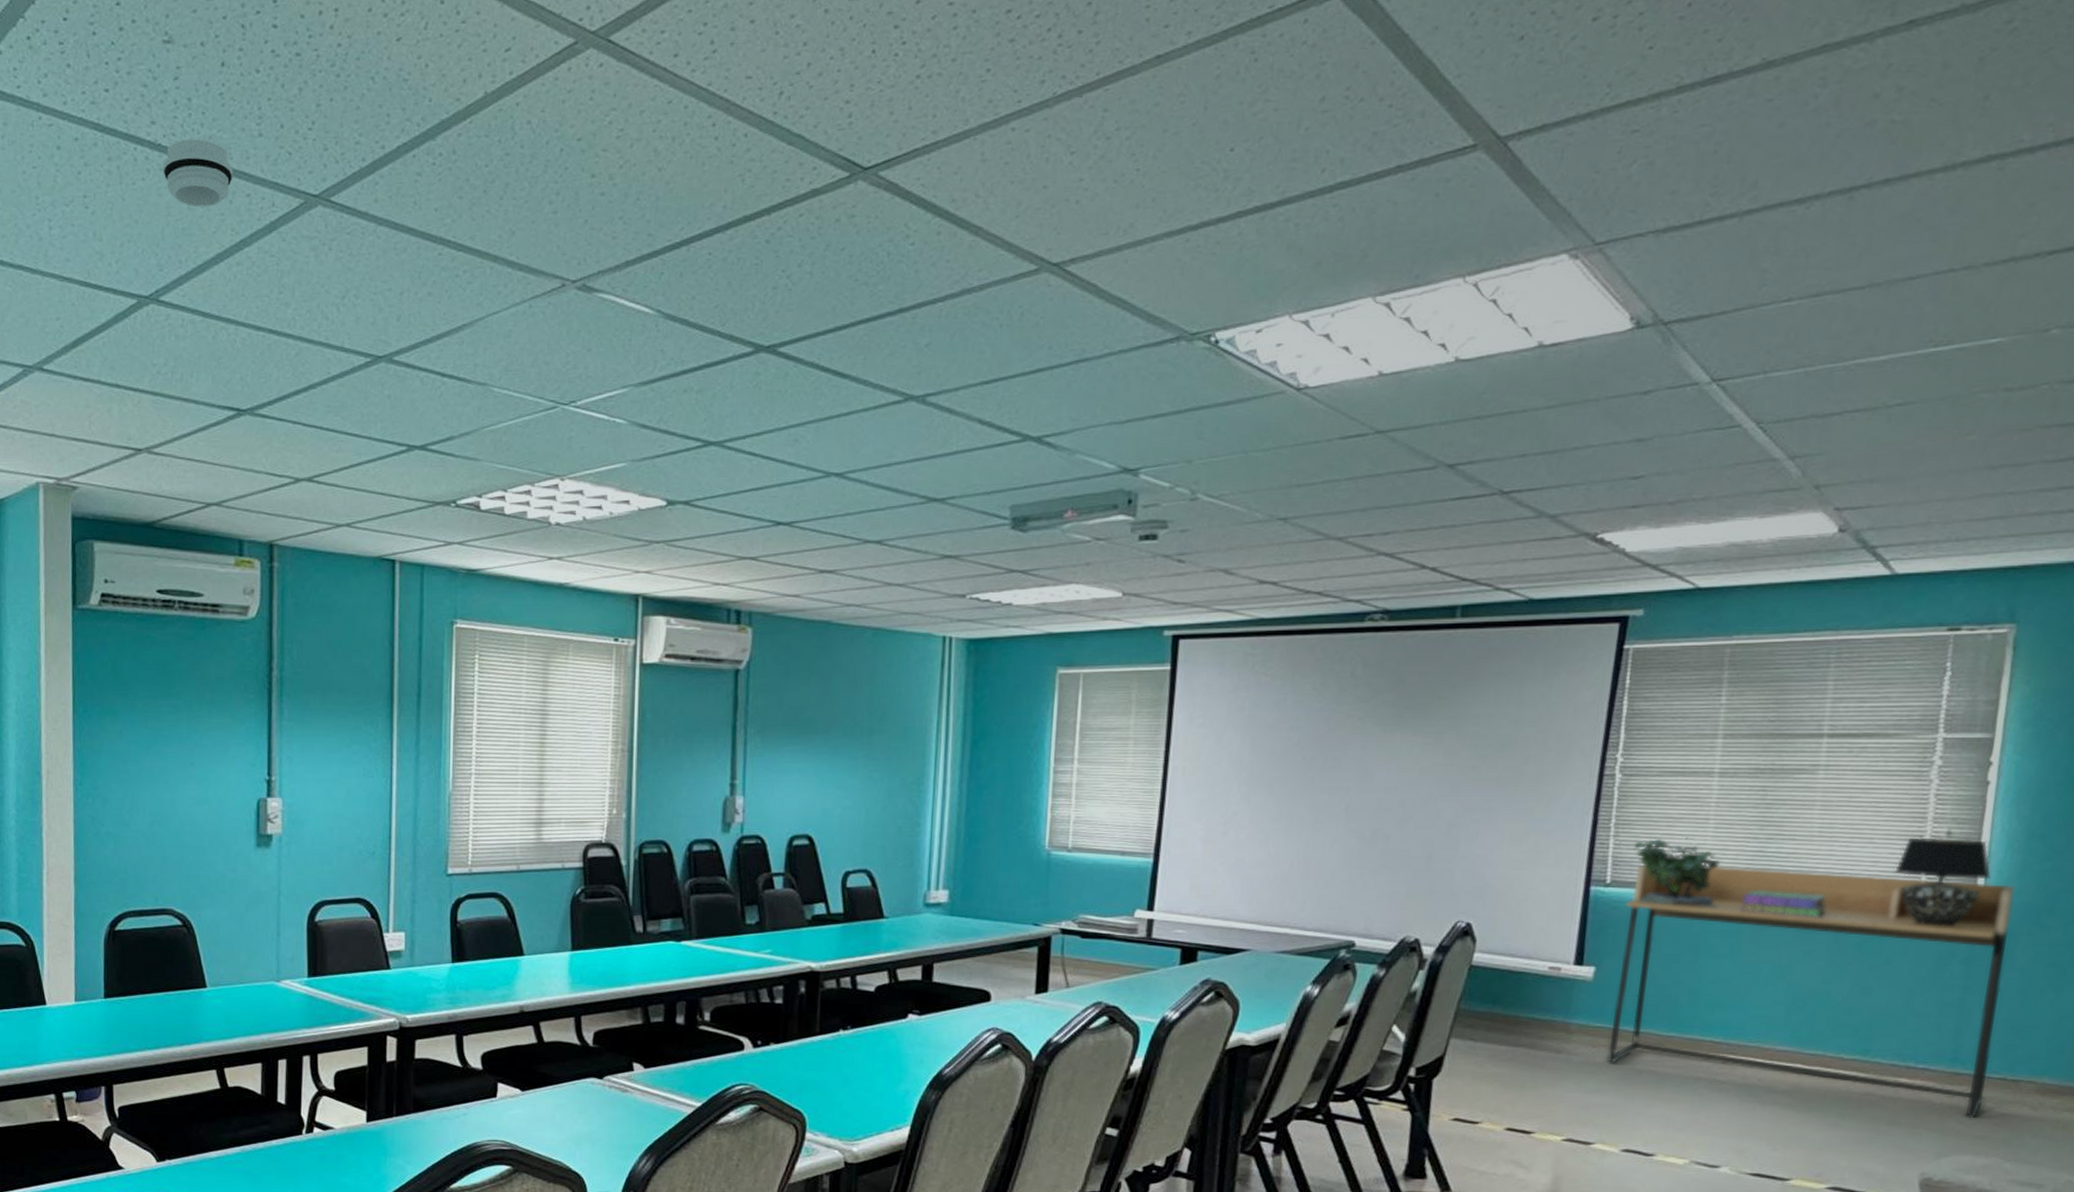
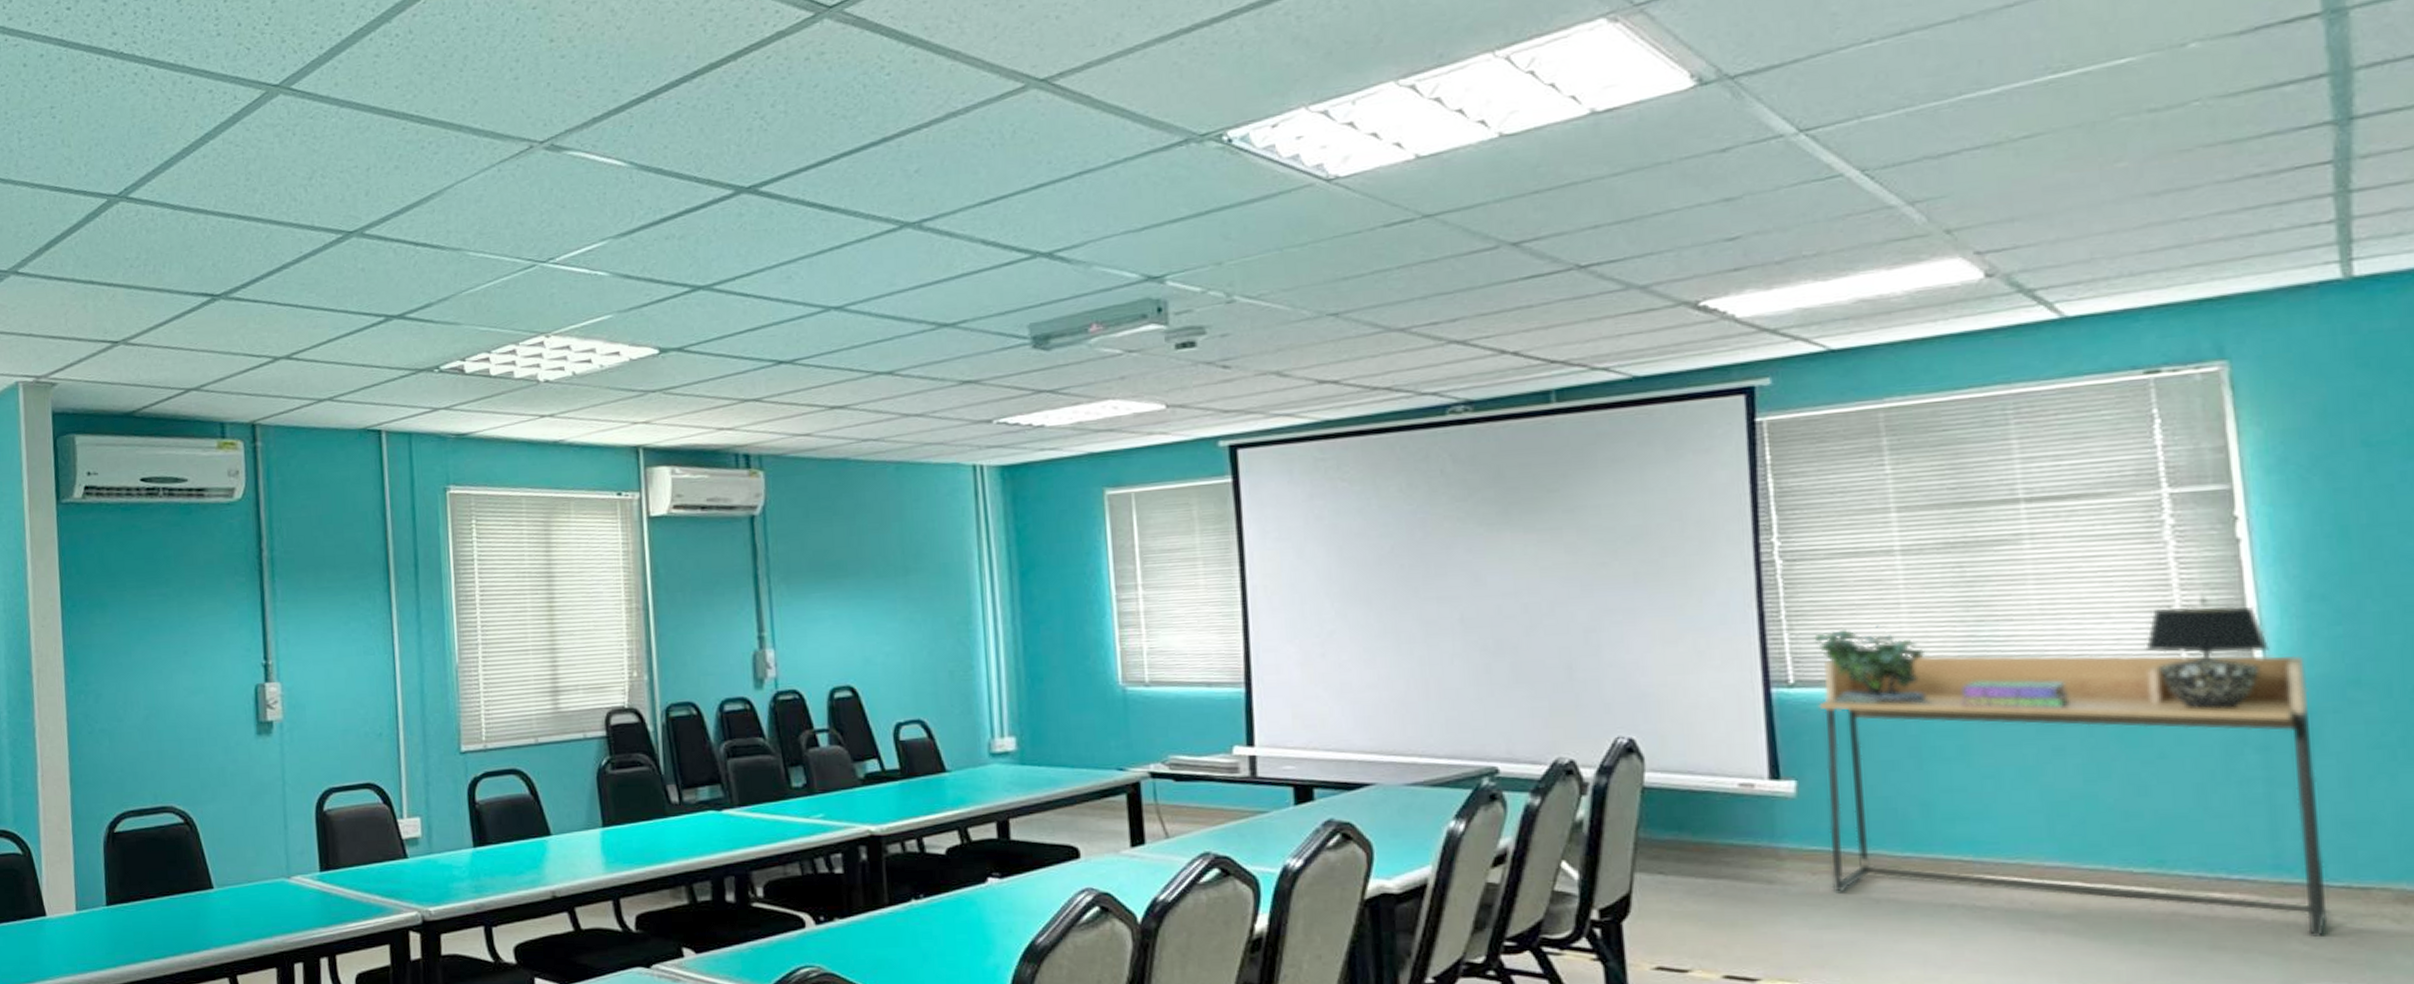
smoke detector: present [163,139,233,208] -> none [125,44,195,108]

